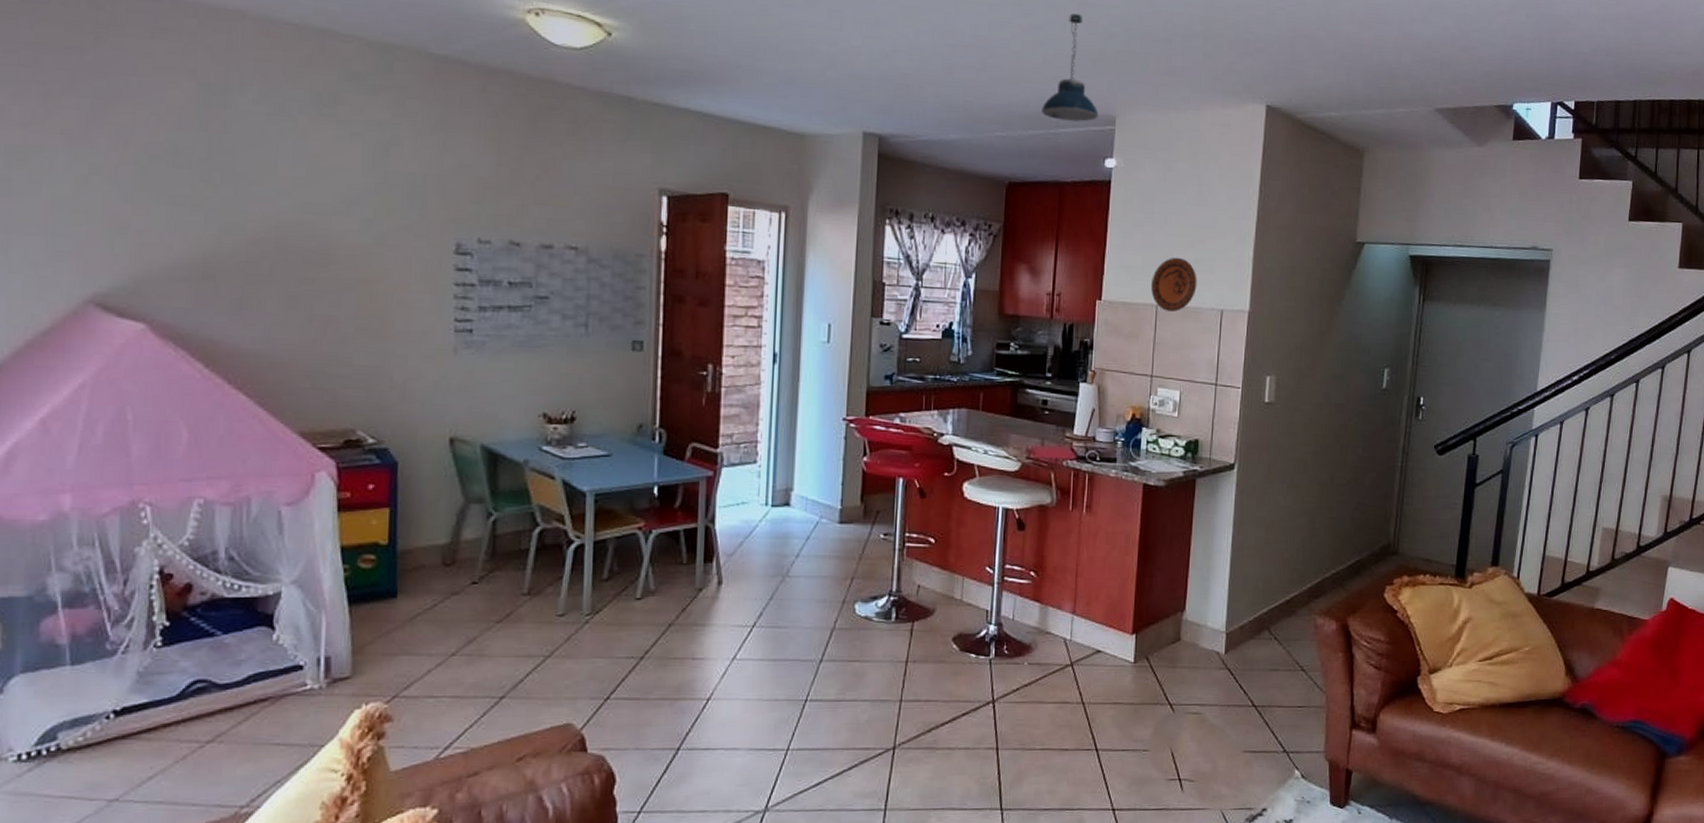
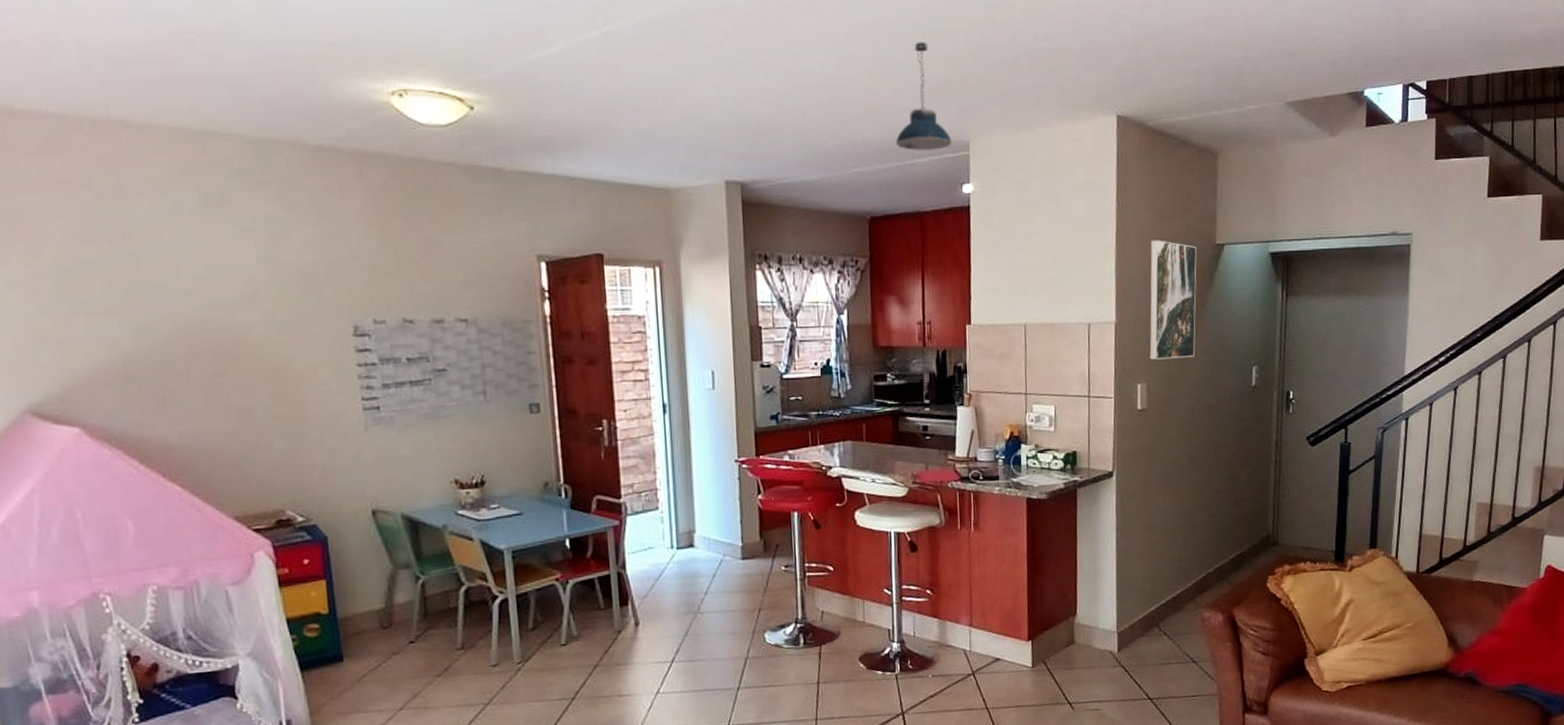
decorative plate: present [1151,257,1197,312] -> none [1018,275,1063,329]
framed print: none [1281,232,1336,354] -> present [1149,240,1197,360]

